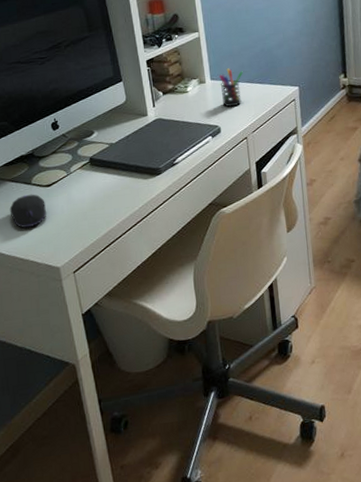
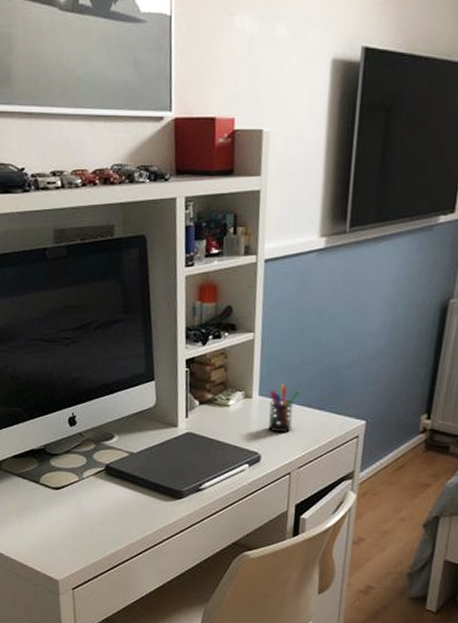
computer mouse: present [9,194,47,228] -> none [13,494,52,532]

